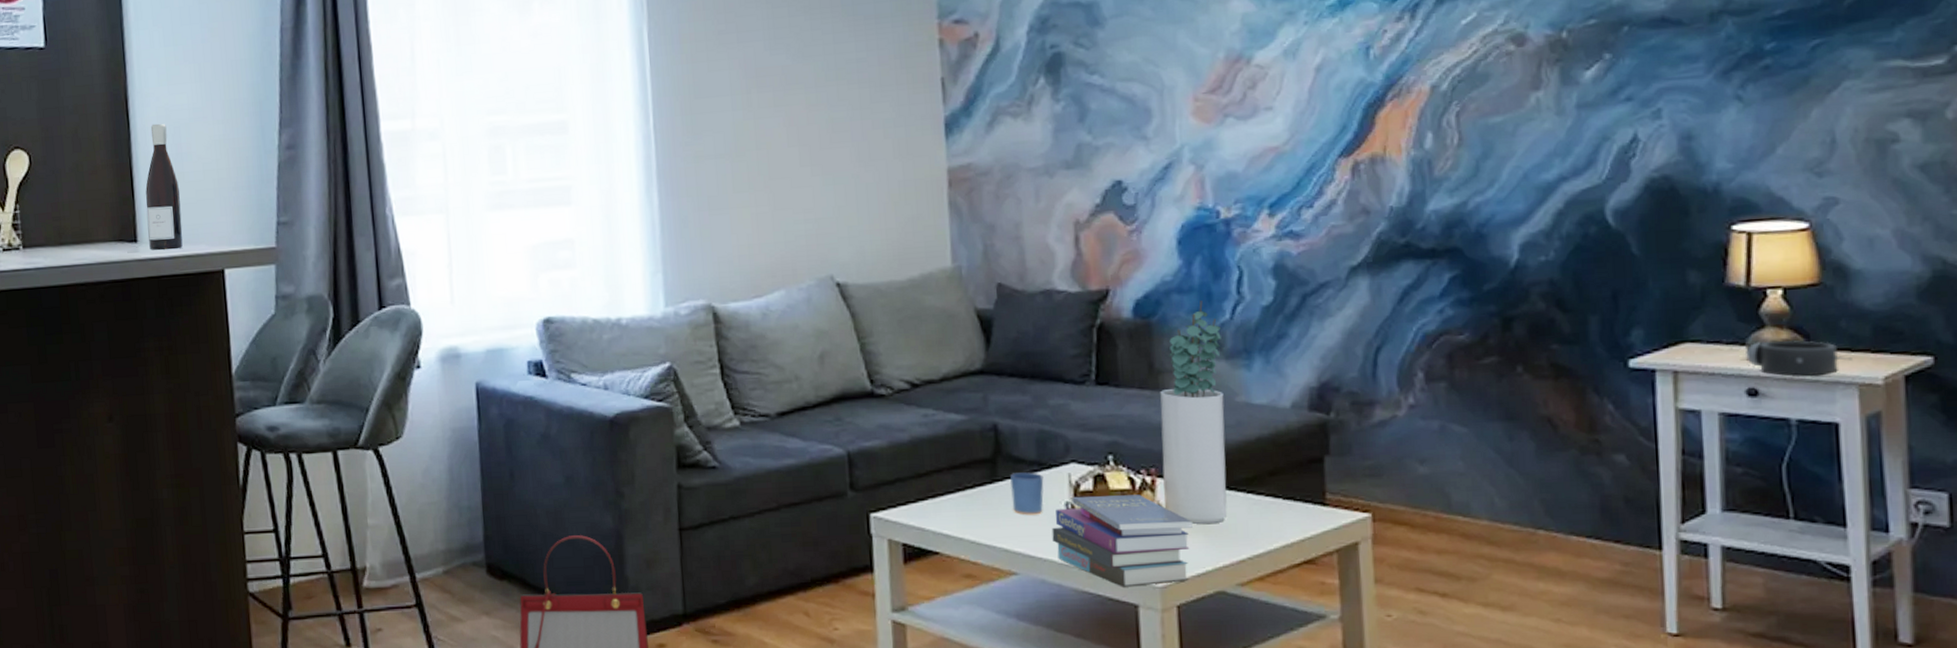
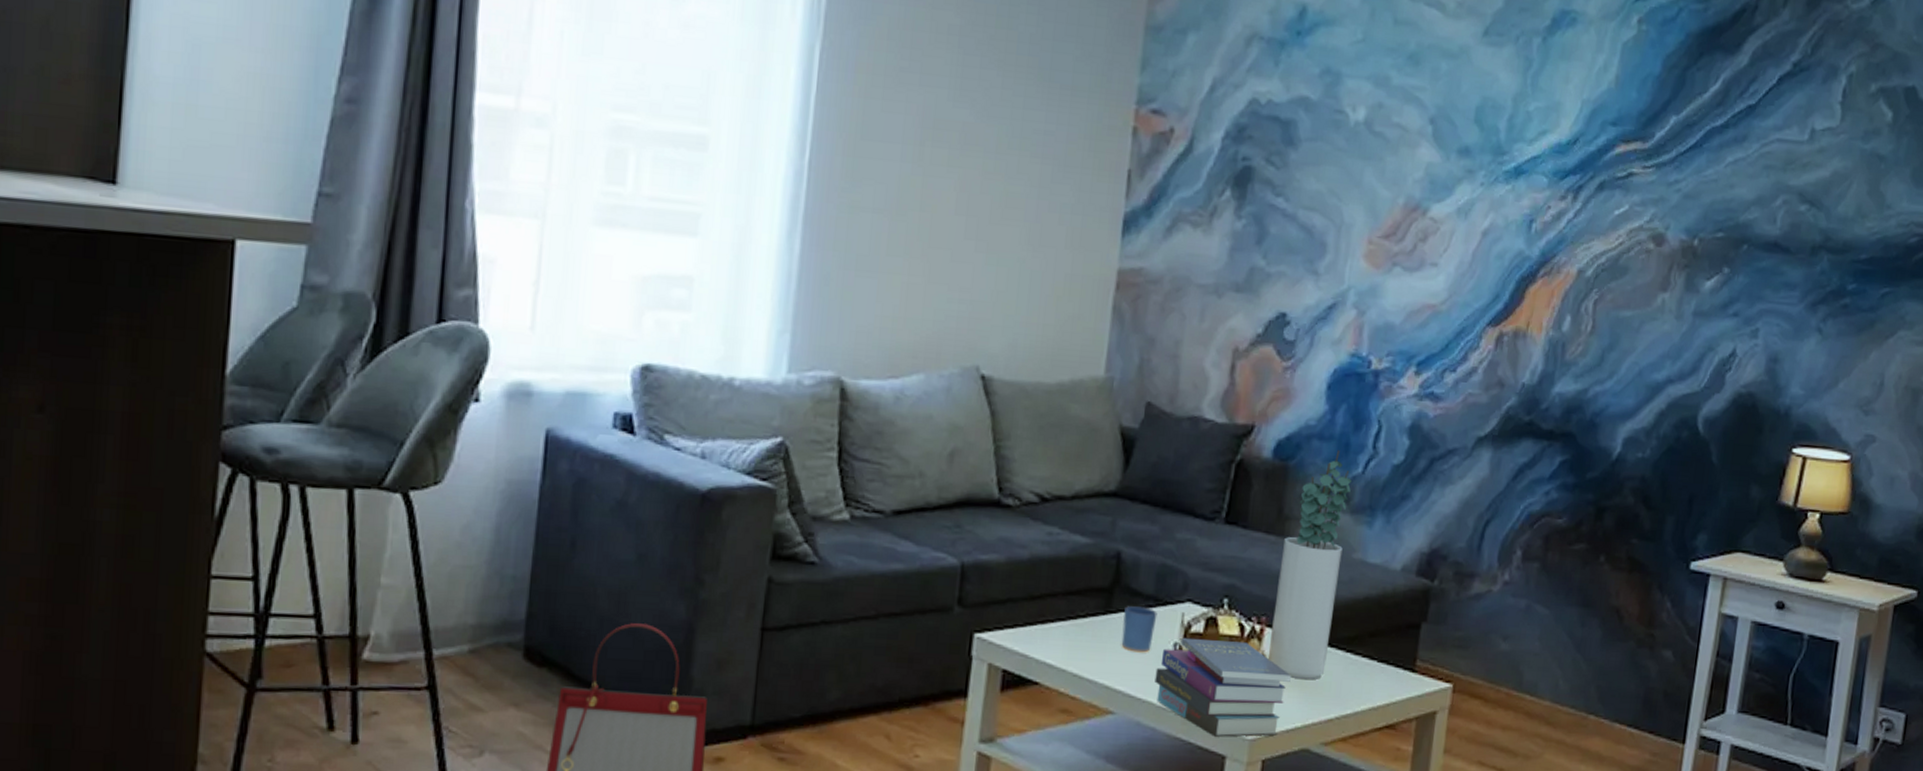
bottle: present [145,123,183,251] -> none [131,34,189,204]
alarm clock: present [1746,339,1853,376] -> none [1781,560,1860,597]

